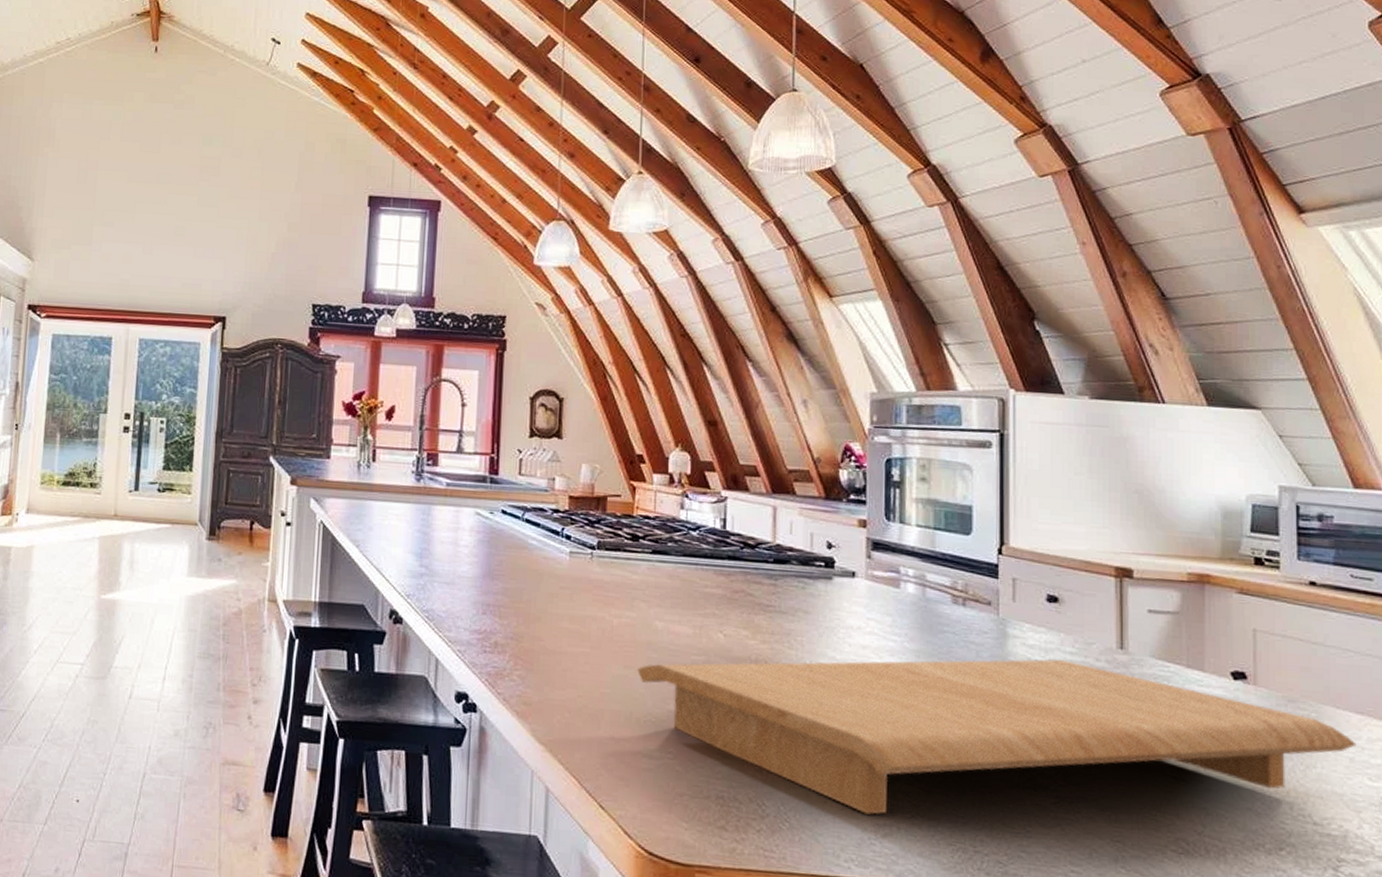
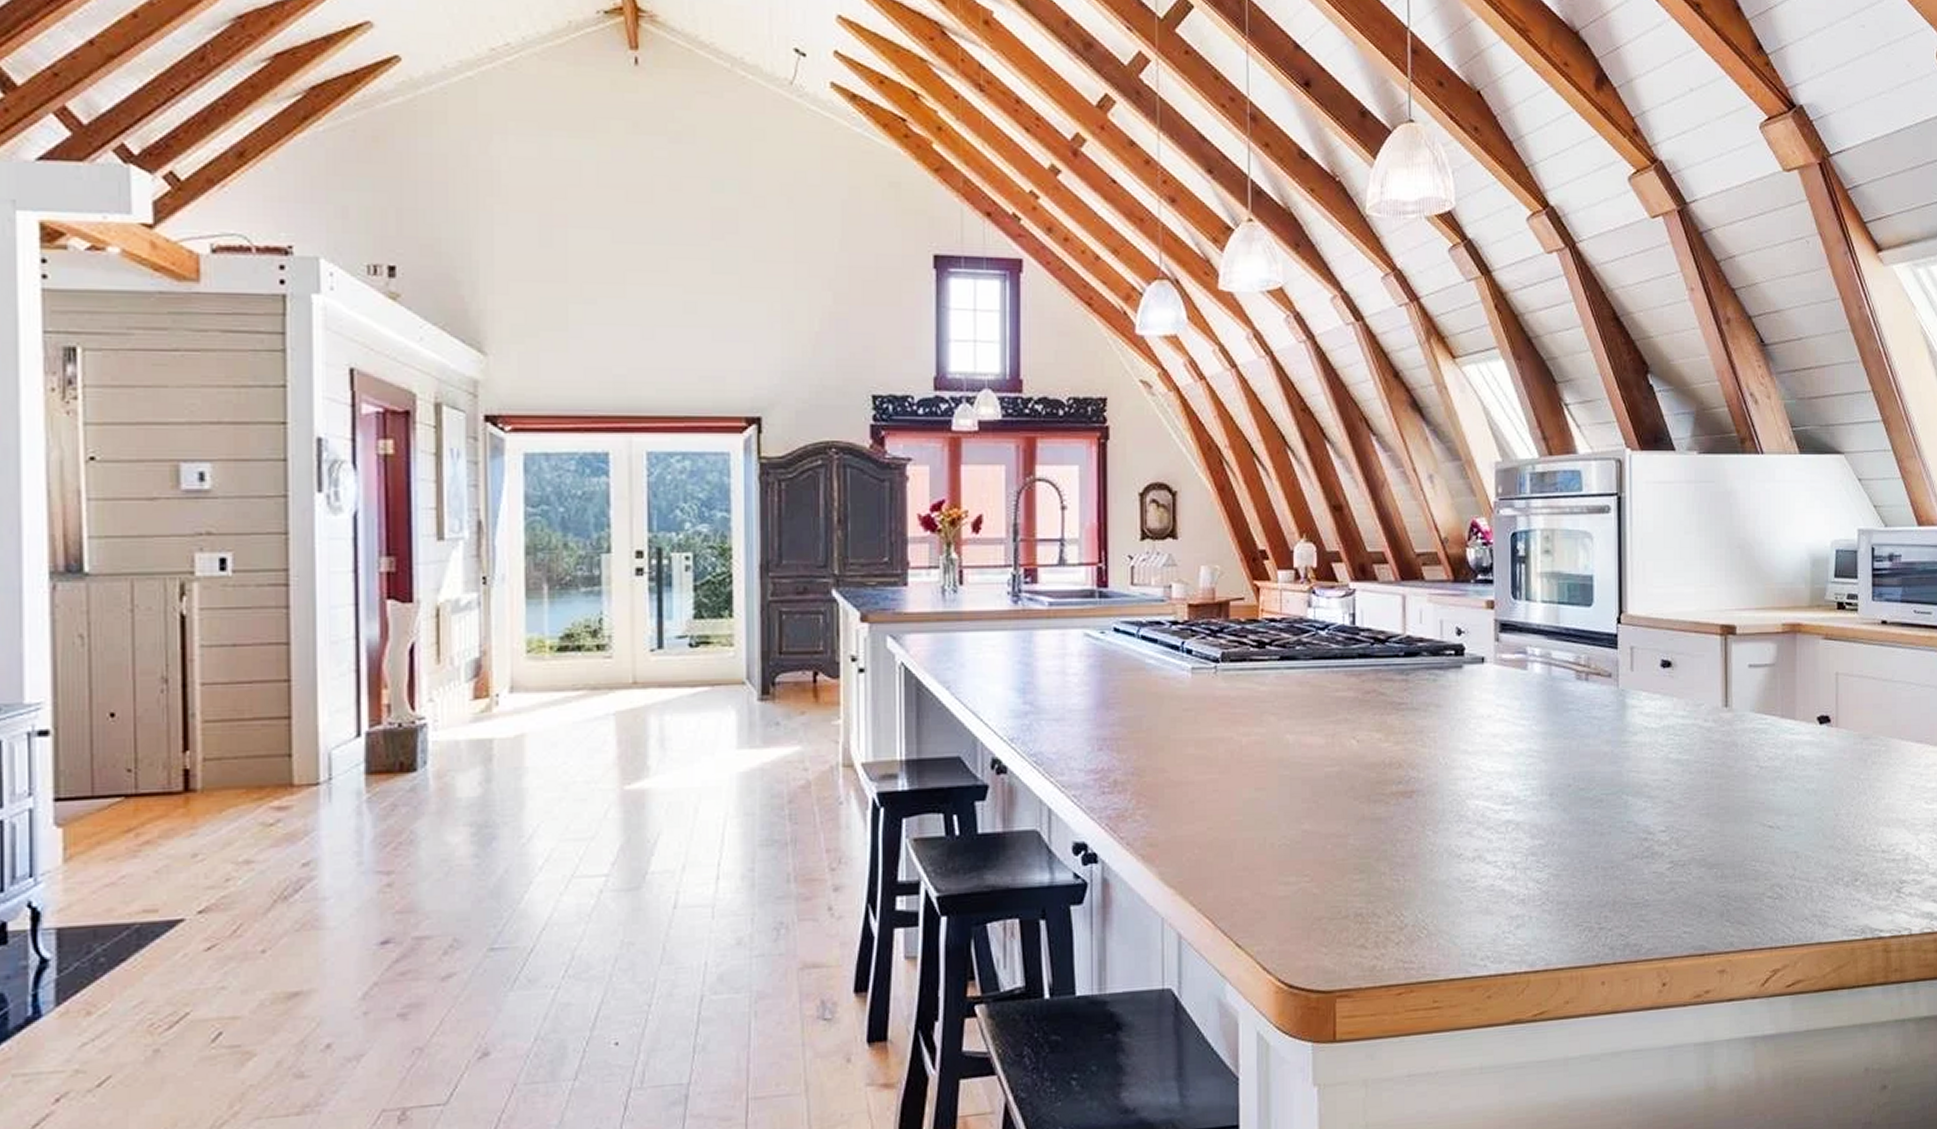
cutting board: present [637,659,1357,815] -> none [1269,724,1917,908]

